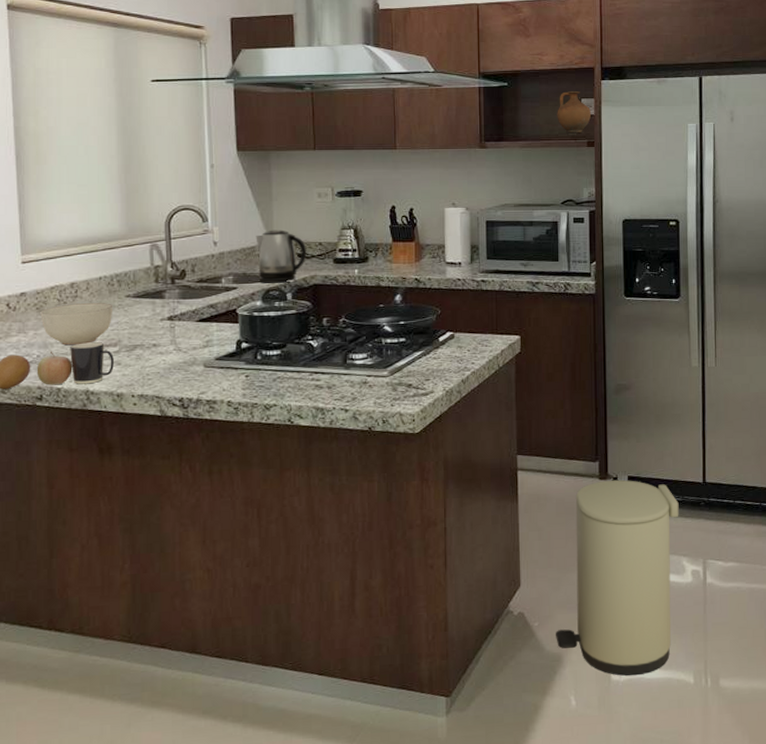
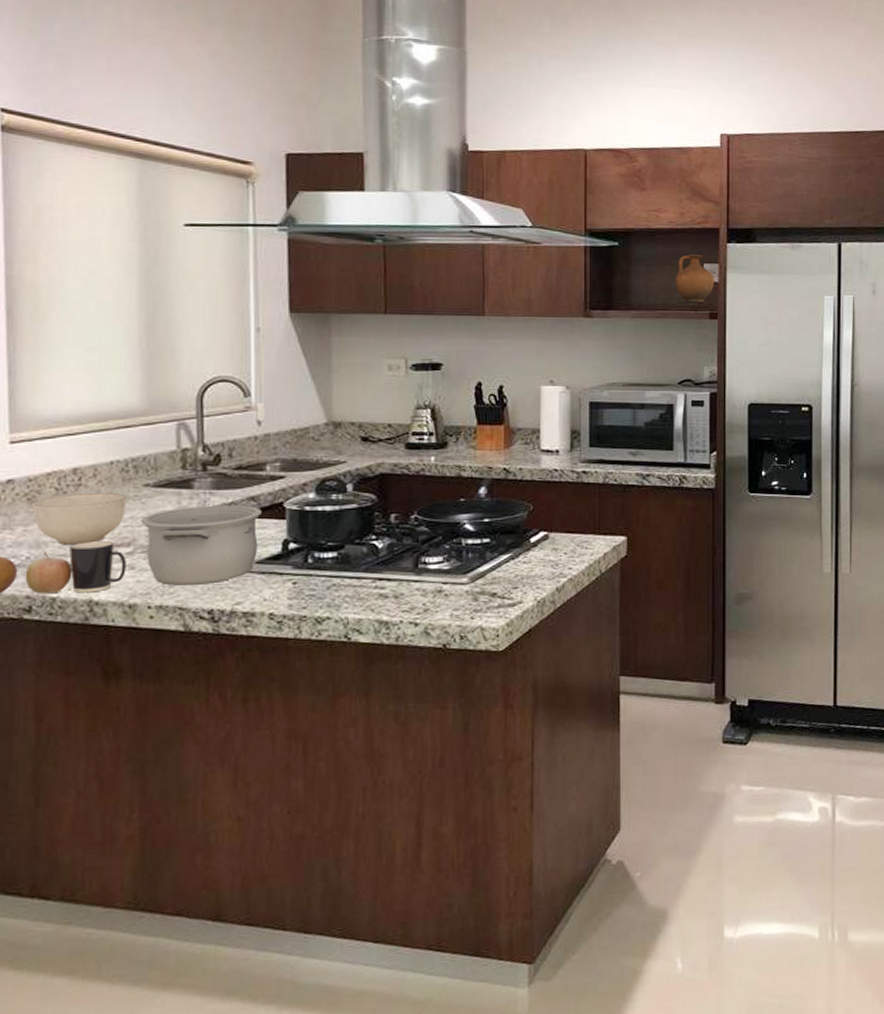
cooking pot: none [124,311,219,378] -> present [140,505,262,586]
kettle: present [255,229,307,283] -> none [310,408,373,472]
pedal bin: present [556,479,679,676] -> none [661,703,806,932]

